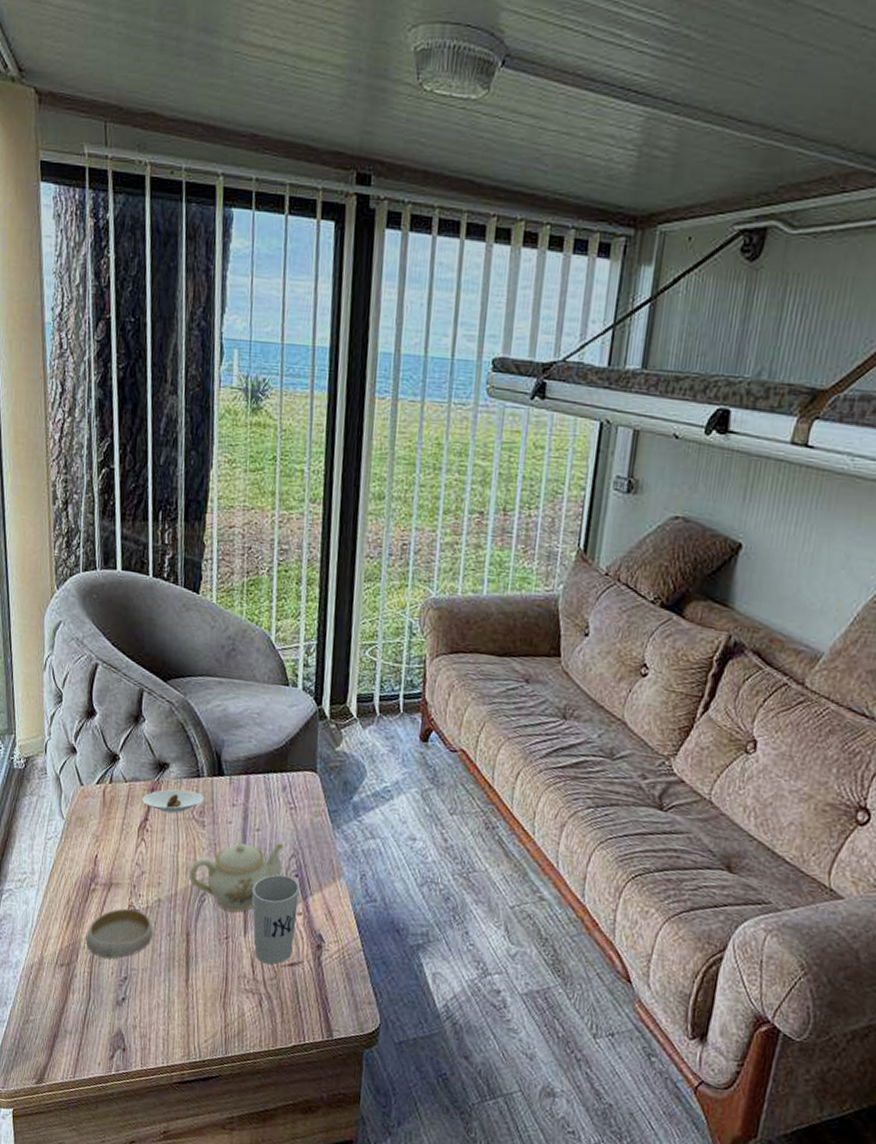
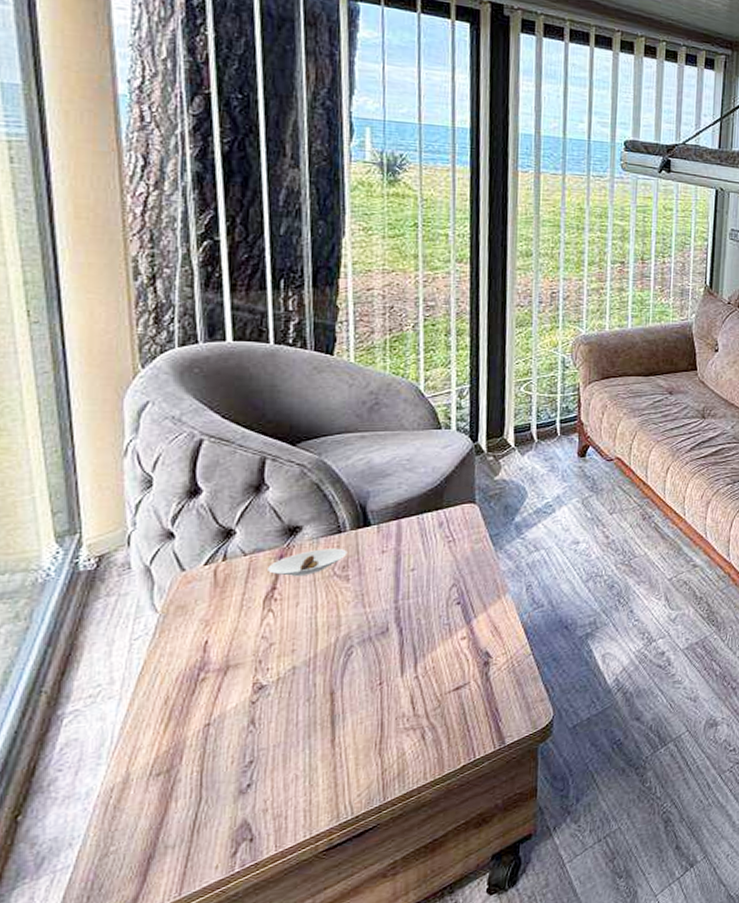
bowl: present [85,908,153,960] -> none [193,684,287,750]
teapot: present [189,843,284,912] -> none [332,577,443,657]
cup: present [252,874,301,965] -> none [409,605,464,697]

